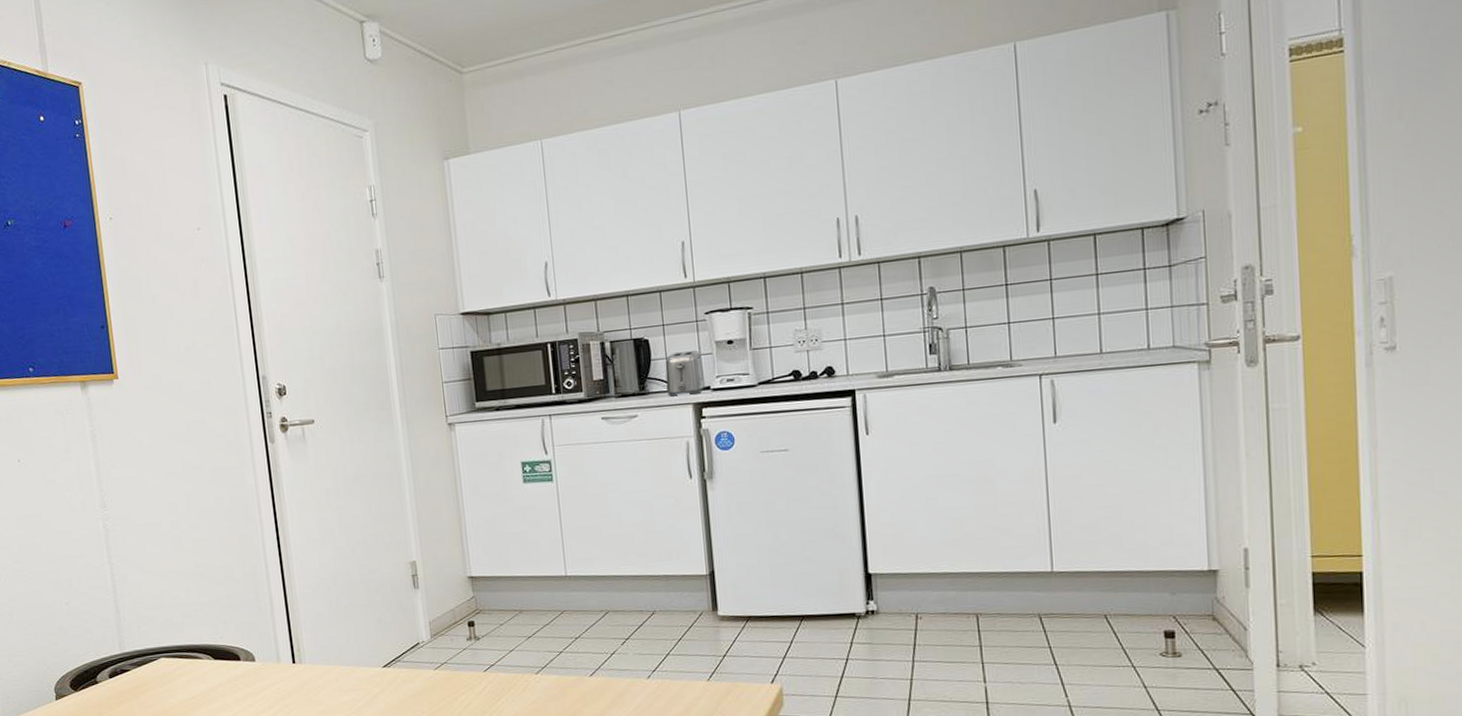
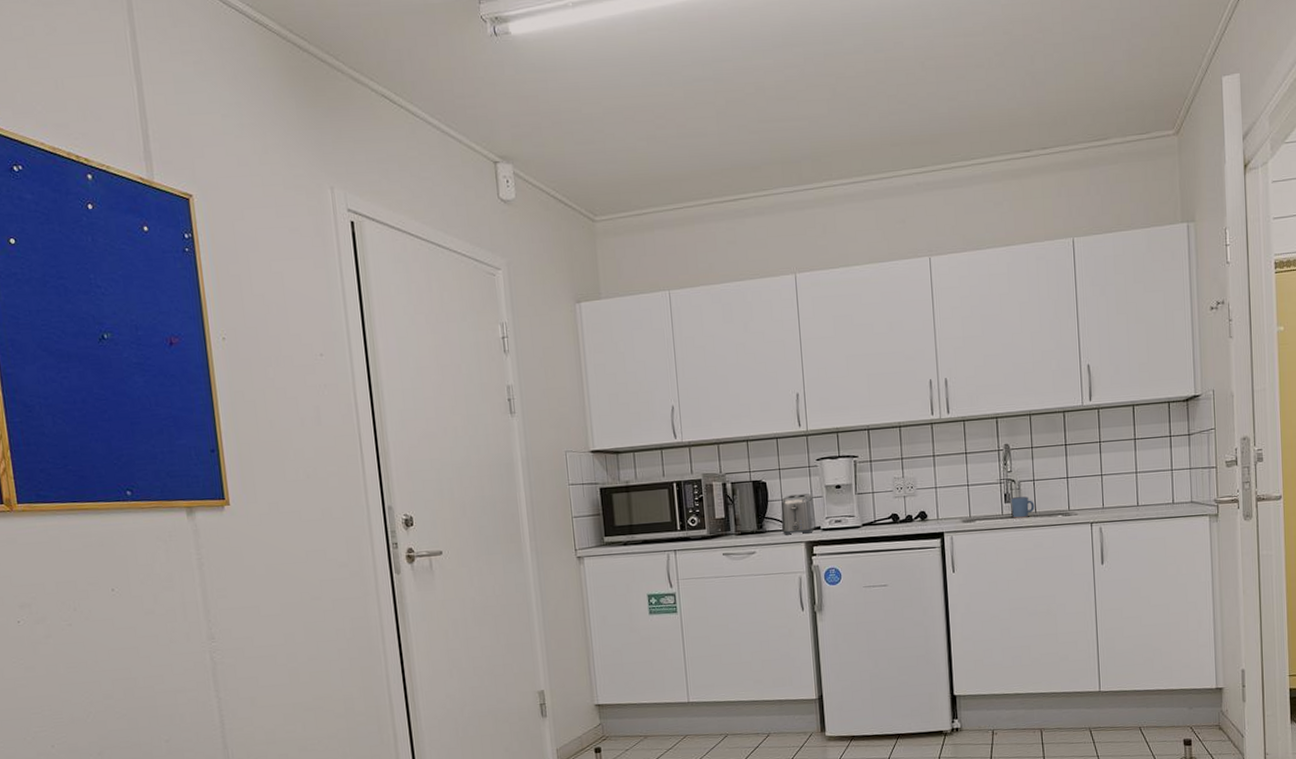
mug: none [937,346,968,373] -> present [1010,496,1035,519]

